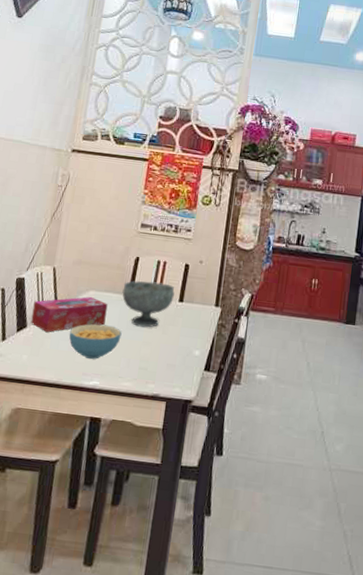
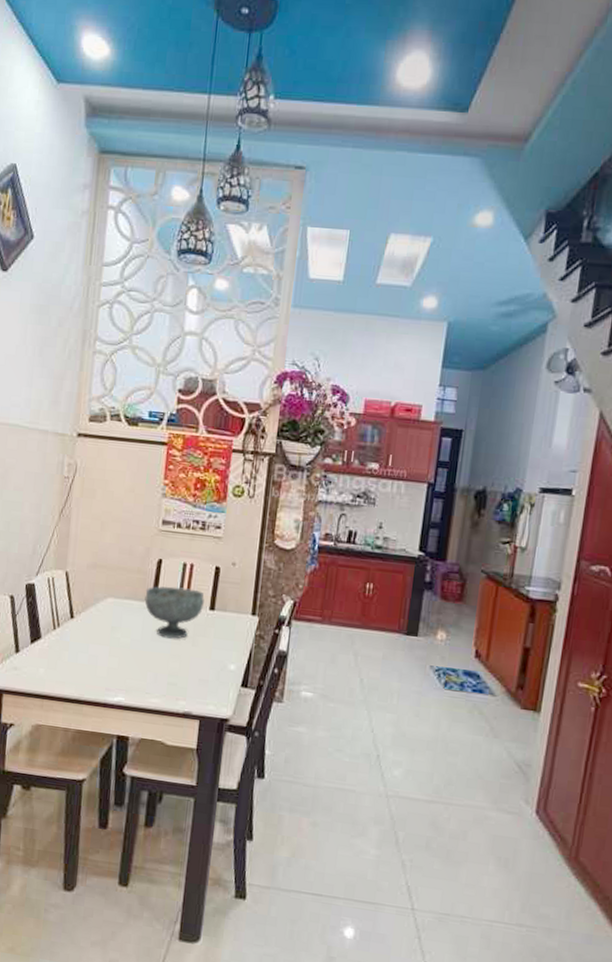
tissue box: present [30,296,108,332] -> none [45,604,129,644]
cereal bowl: present [69,324,122,359] -> none [88,635,147,673]

